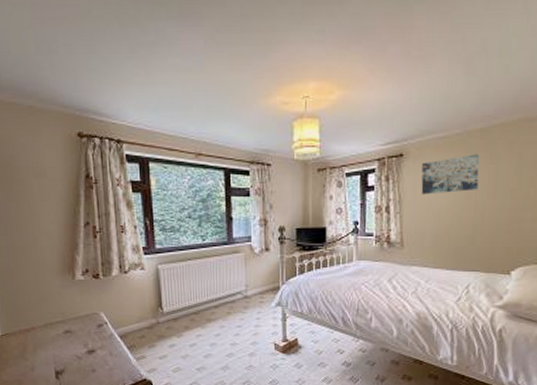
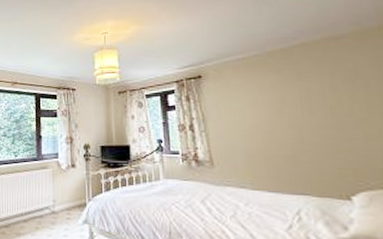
wall art: present [421,154,480,195] -> none [223,73,290,113]

